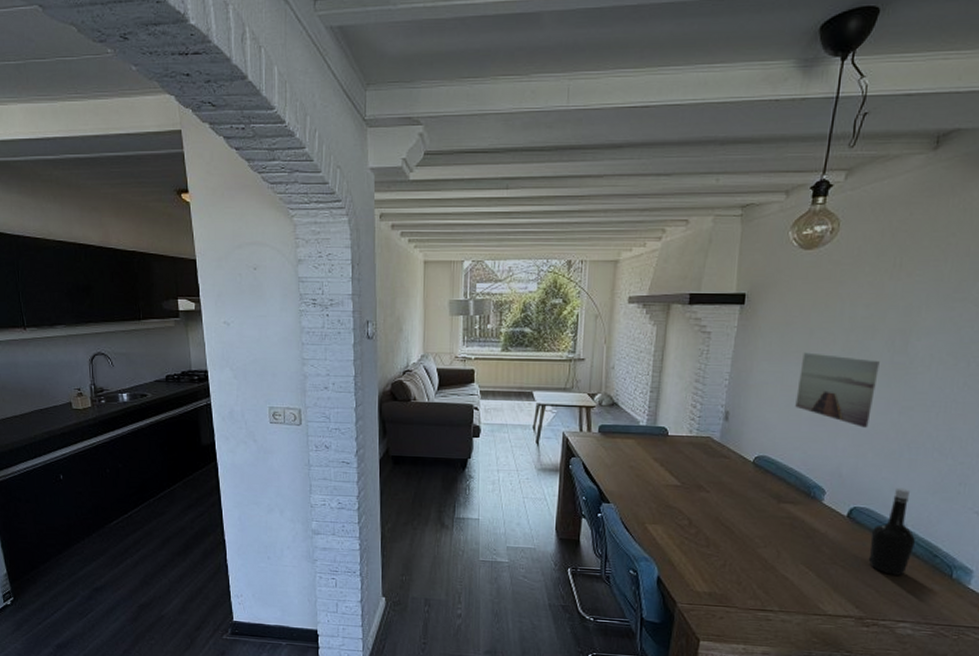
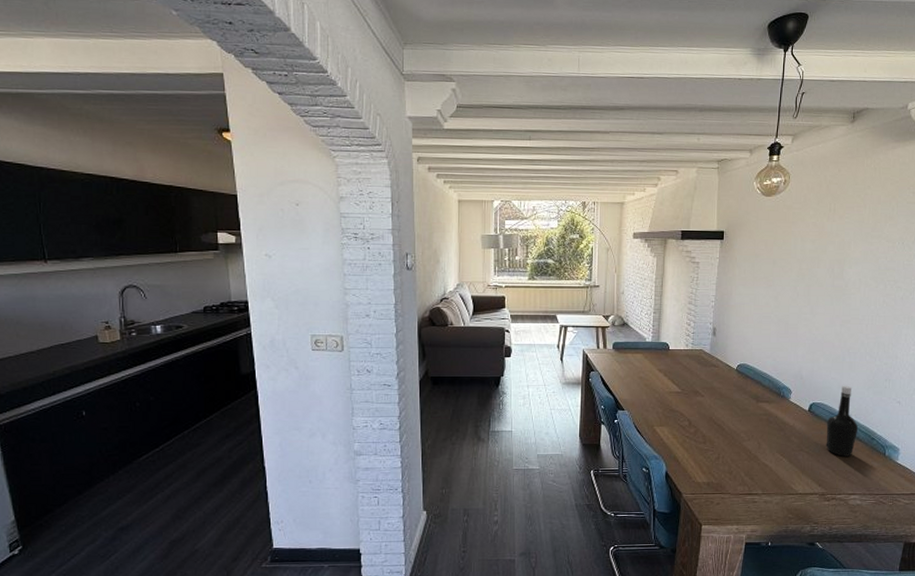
wall art: present [795,352,880,428] -> none [765,278,824,338]

